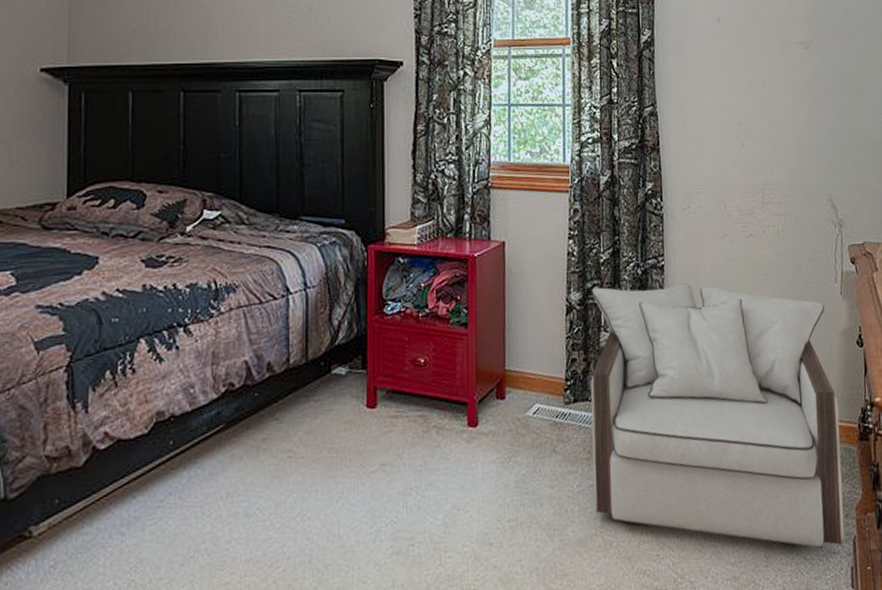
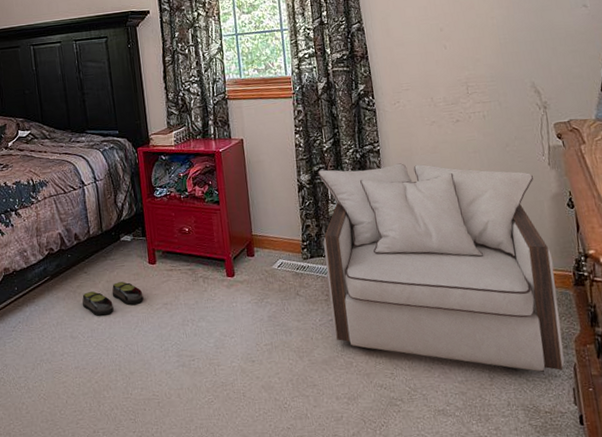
slippers: none [266,432,355,483] -> present [82,281,144,316]

